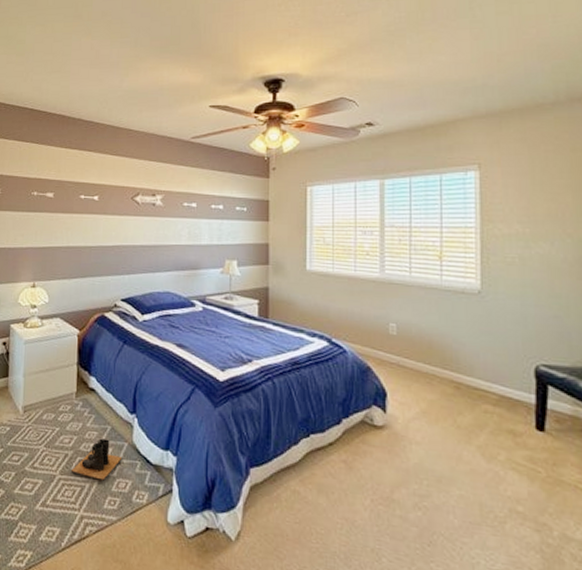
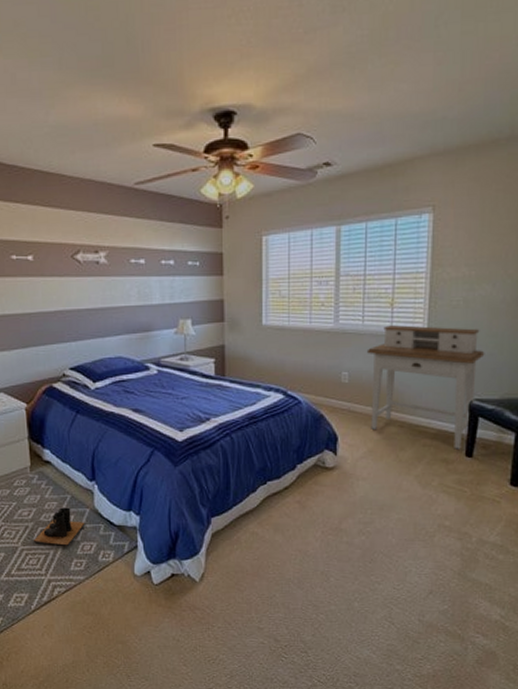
desk: none [415,278,549,421] -> present [366,325,485,449]

